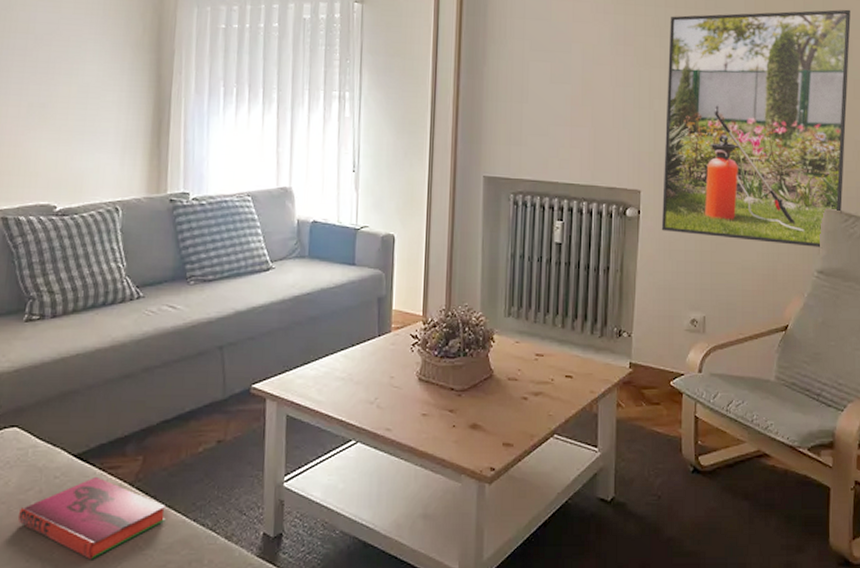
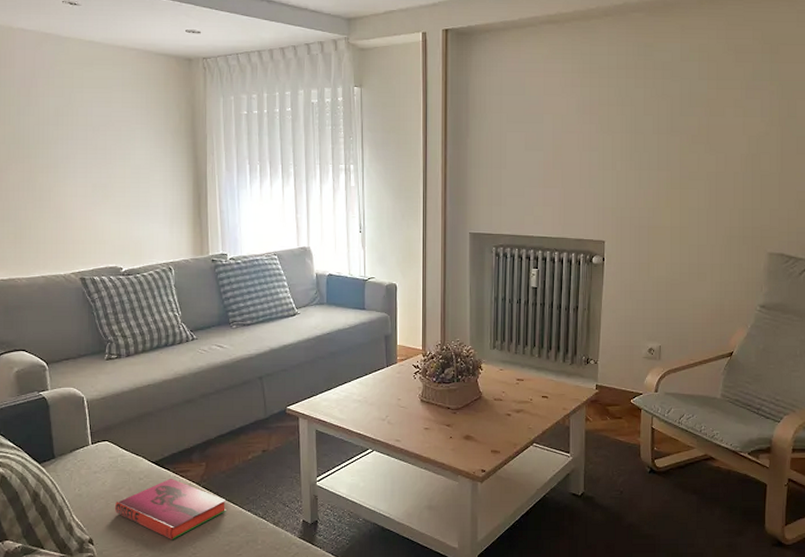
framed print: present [661,9,851,248] -> none [623,73,796,286]

